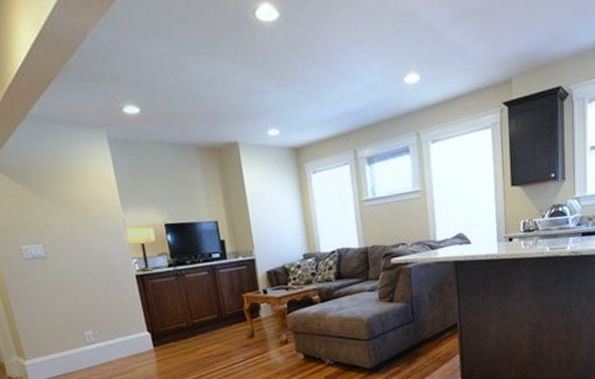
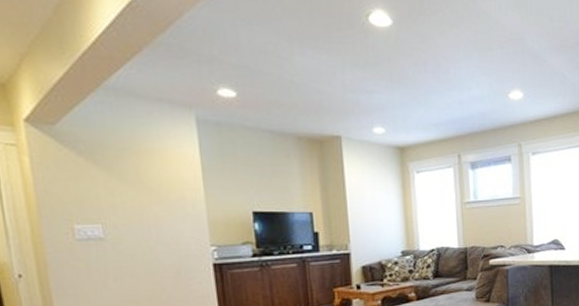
table lamp: present [126,226,156,273] -> none [206,213,241,262]

